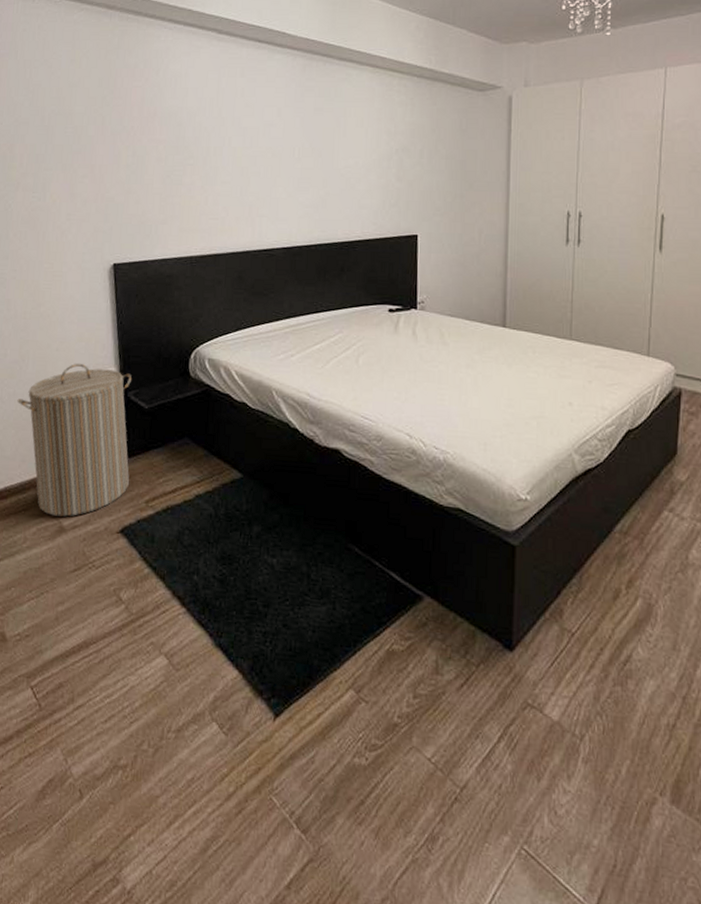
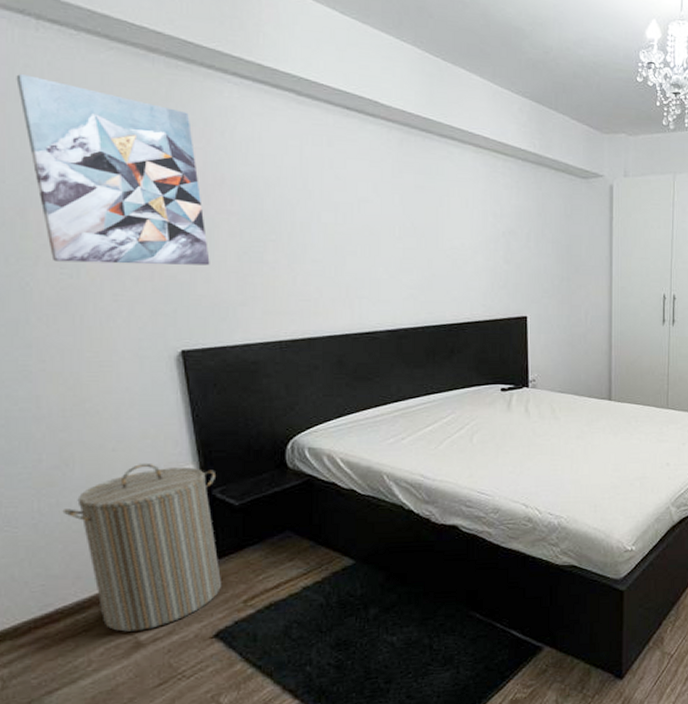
wall art: none [16,37,141,188] -> present [16,74,210,266]

